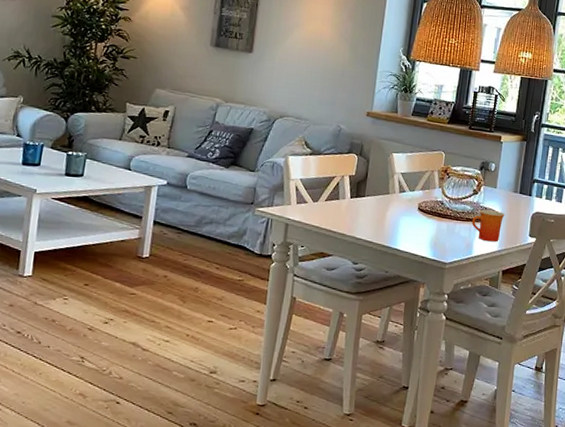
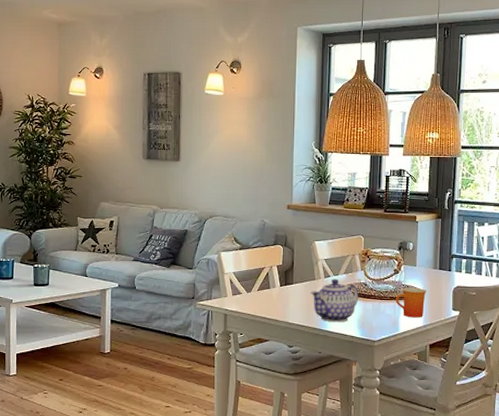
teapot: none [383,194,434,241] -> present [311,279,359,323]

